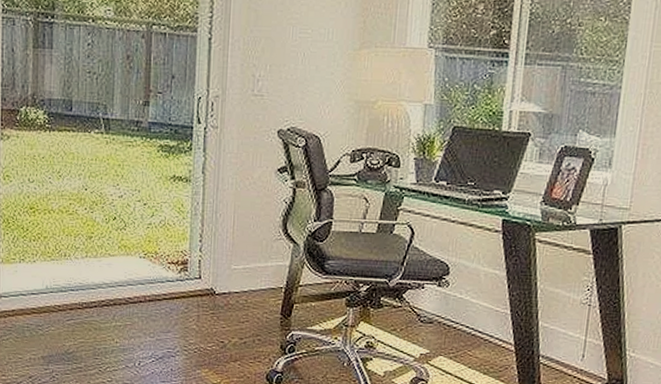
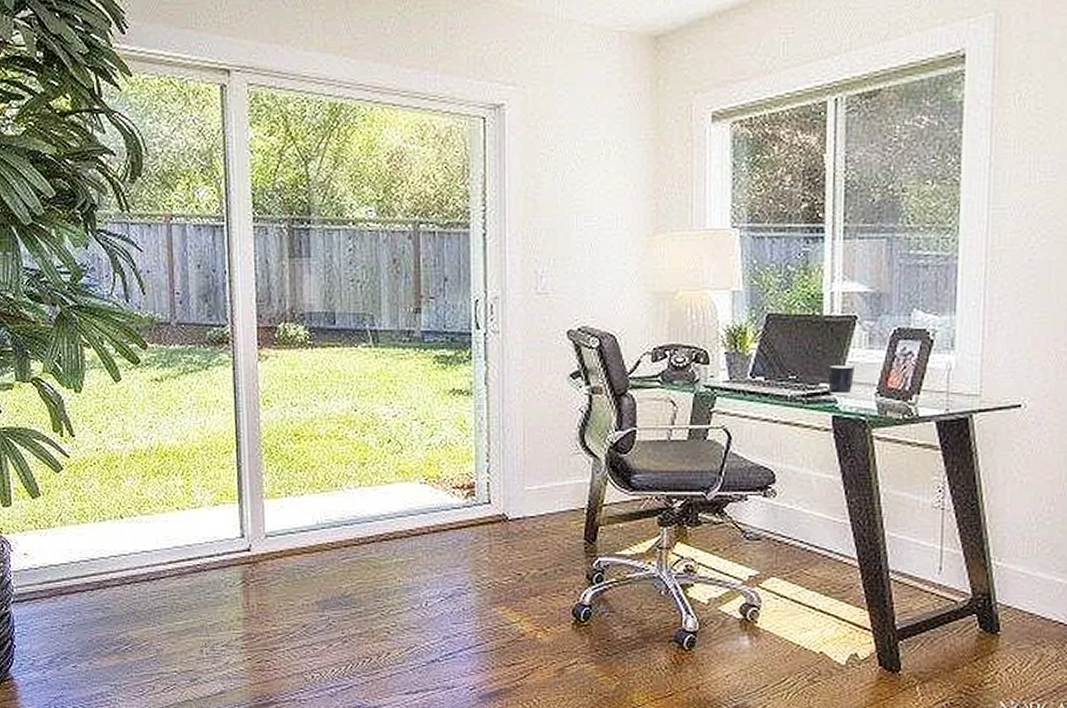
mug: none [500,175,526,202] -> present [828,366,856,395]

